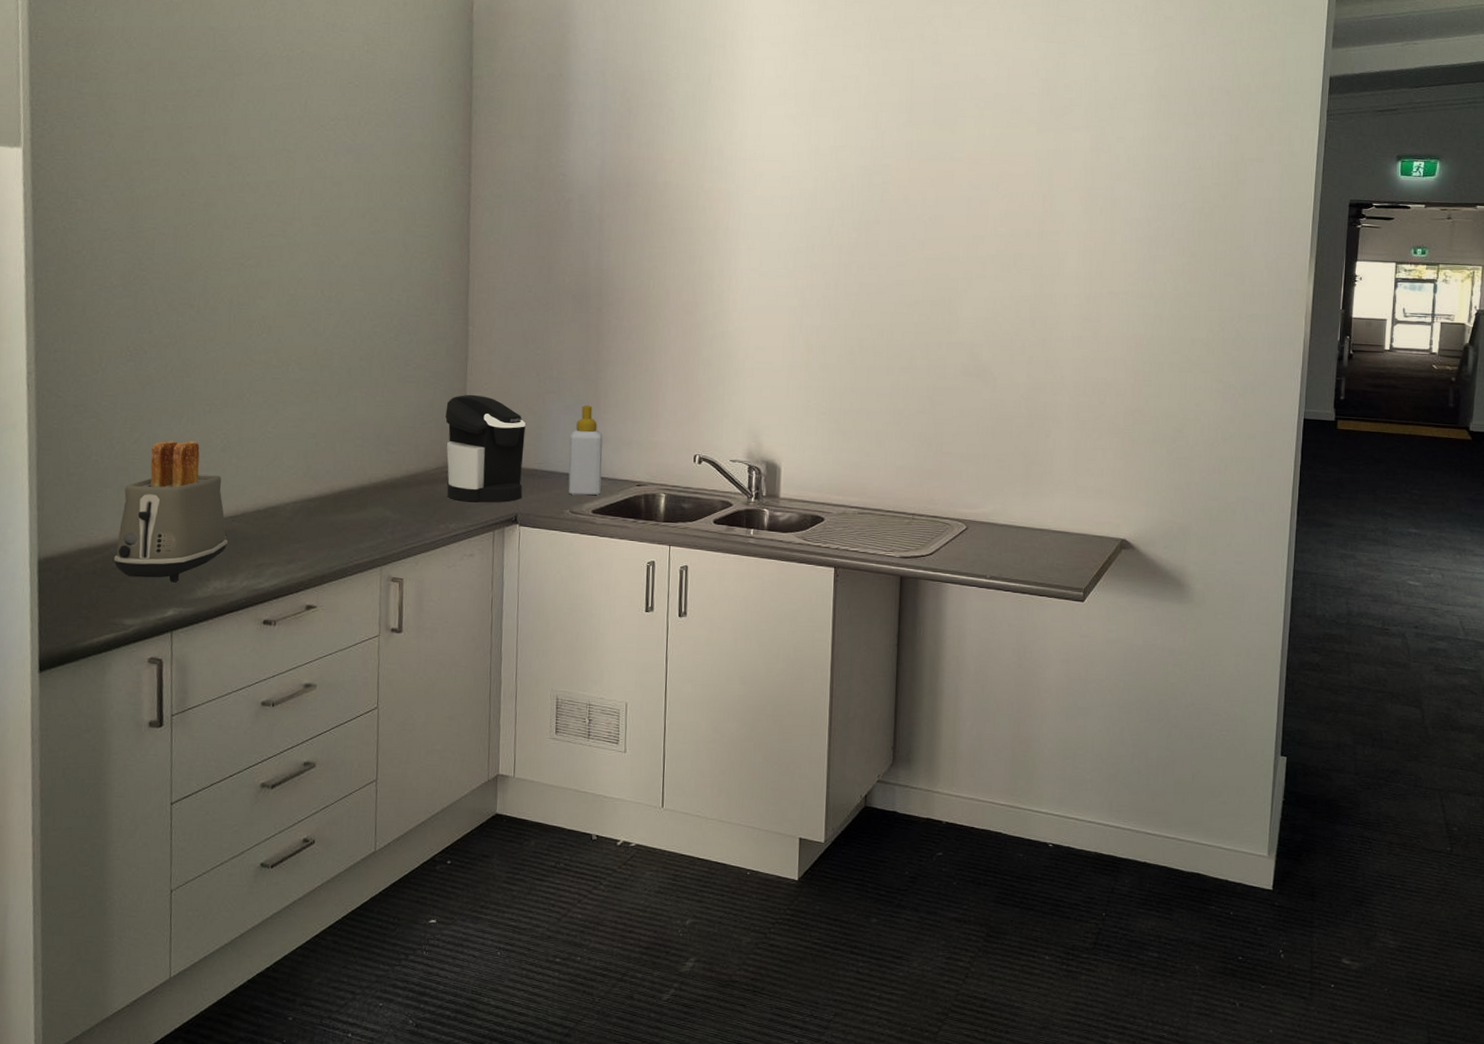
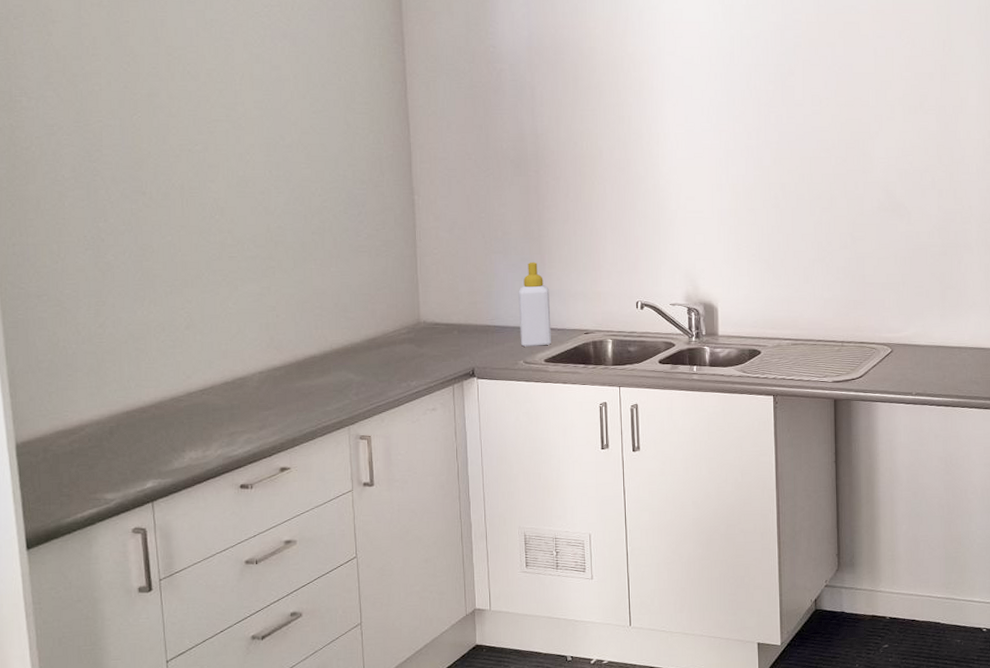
toaster: present [113,440,228,582] -> none [89,321,199,455]
coffee maker: present [445,394,526,503] -> none [398,259,478,360]

